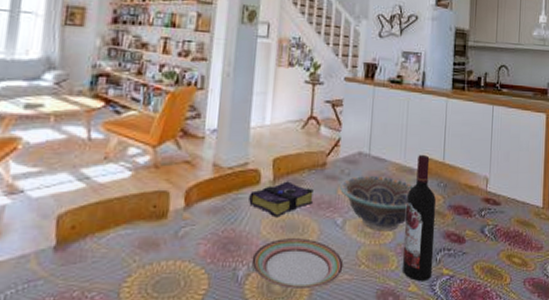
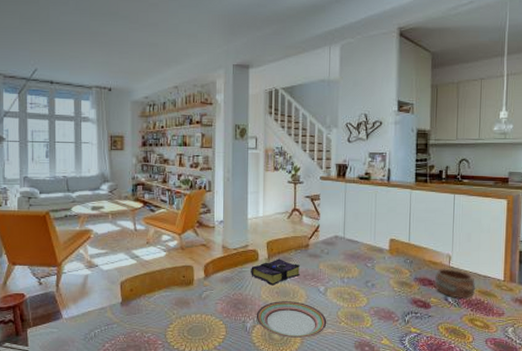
decorative bowl: present [340,175,415,231] -> none [321,253,384,297]
wine bottle: present [403,155,436,281] -> none [376,238,403,336]
pottery: none [470,191,513,230] -> present [434,267,475,299]

